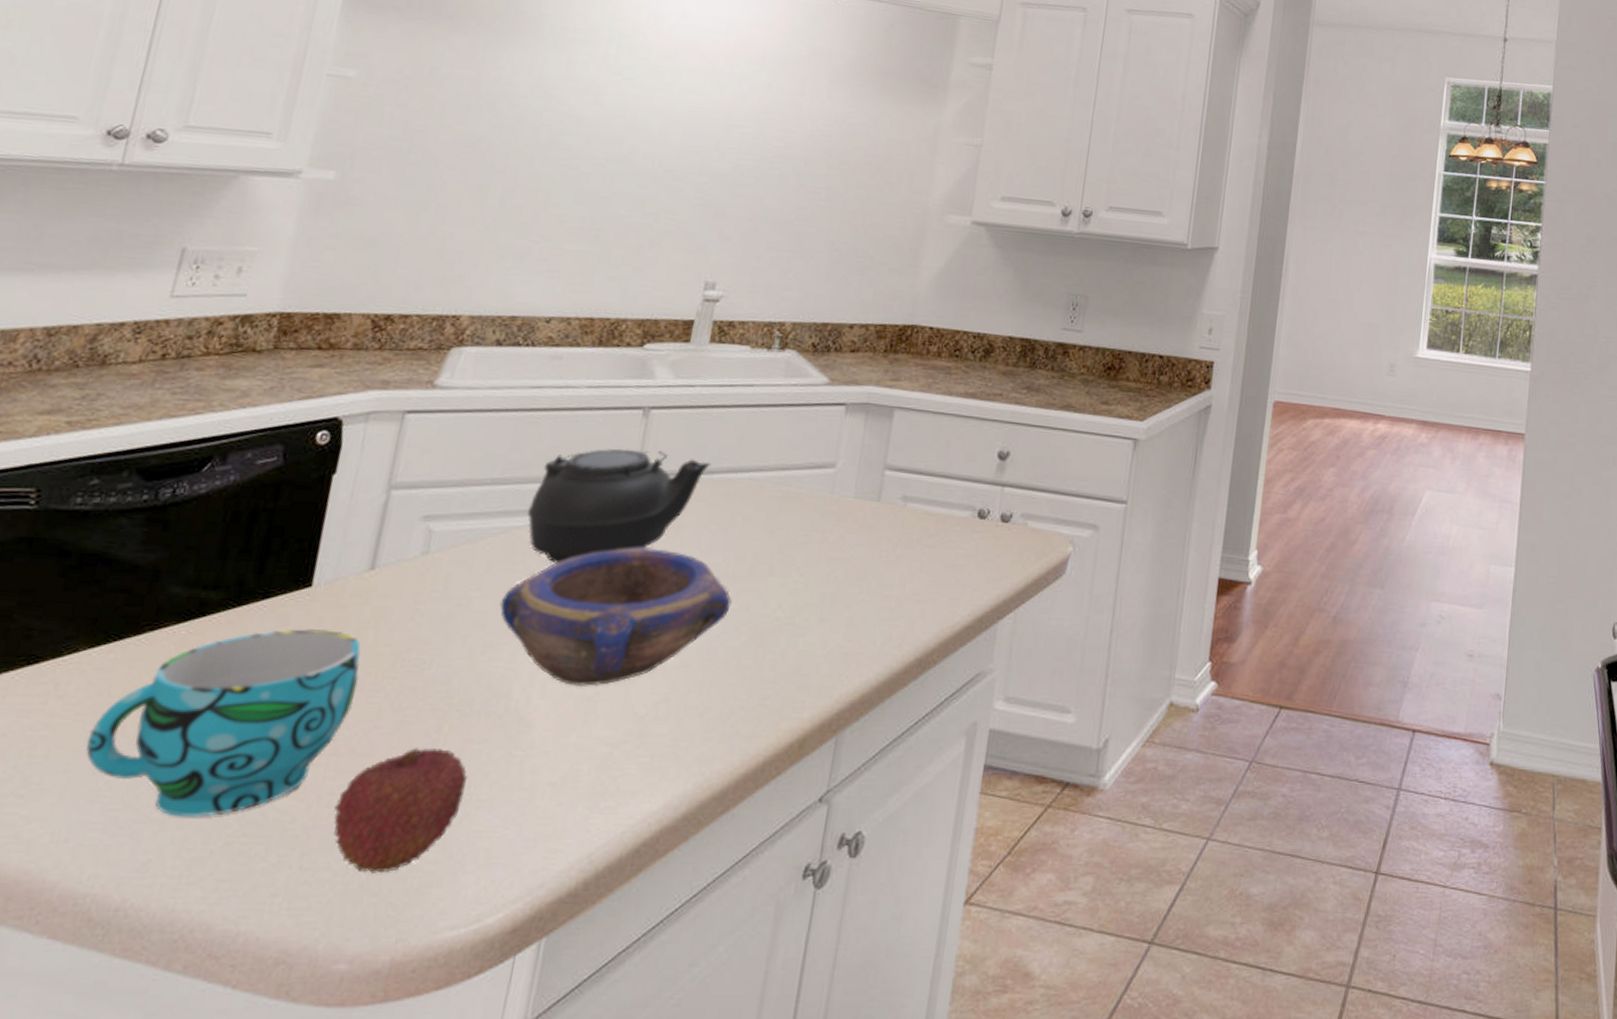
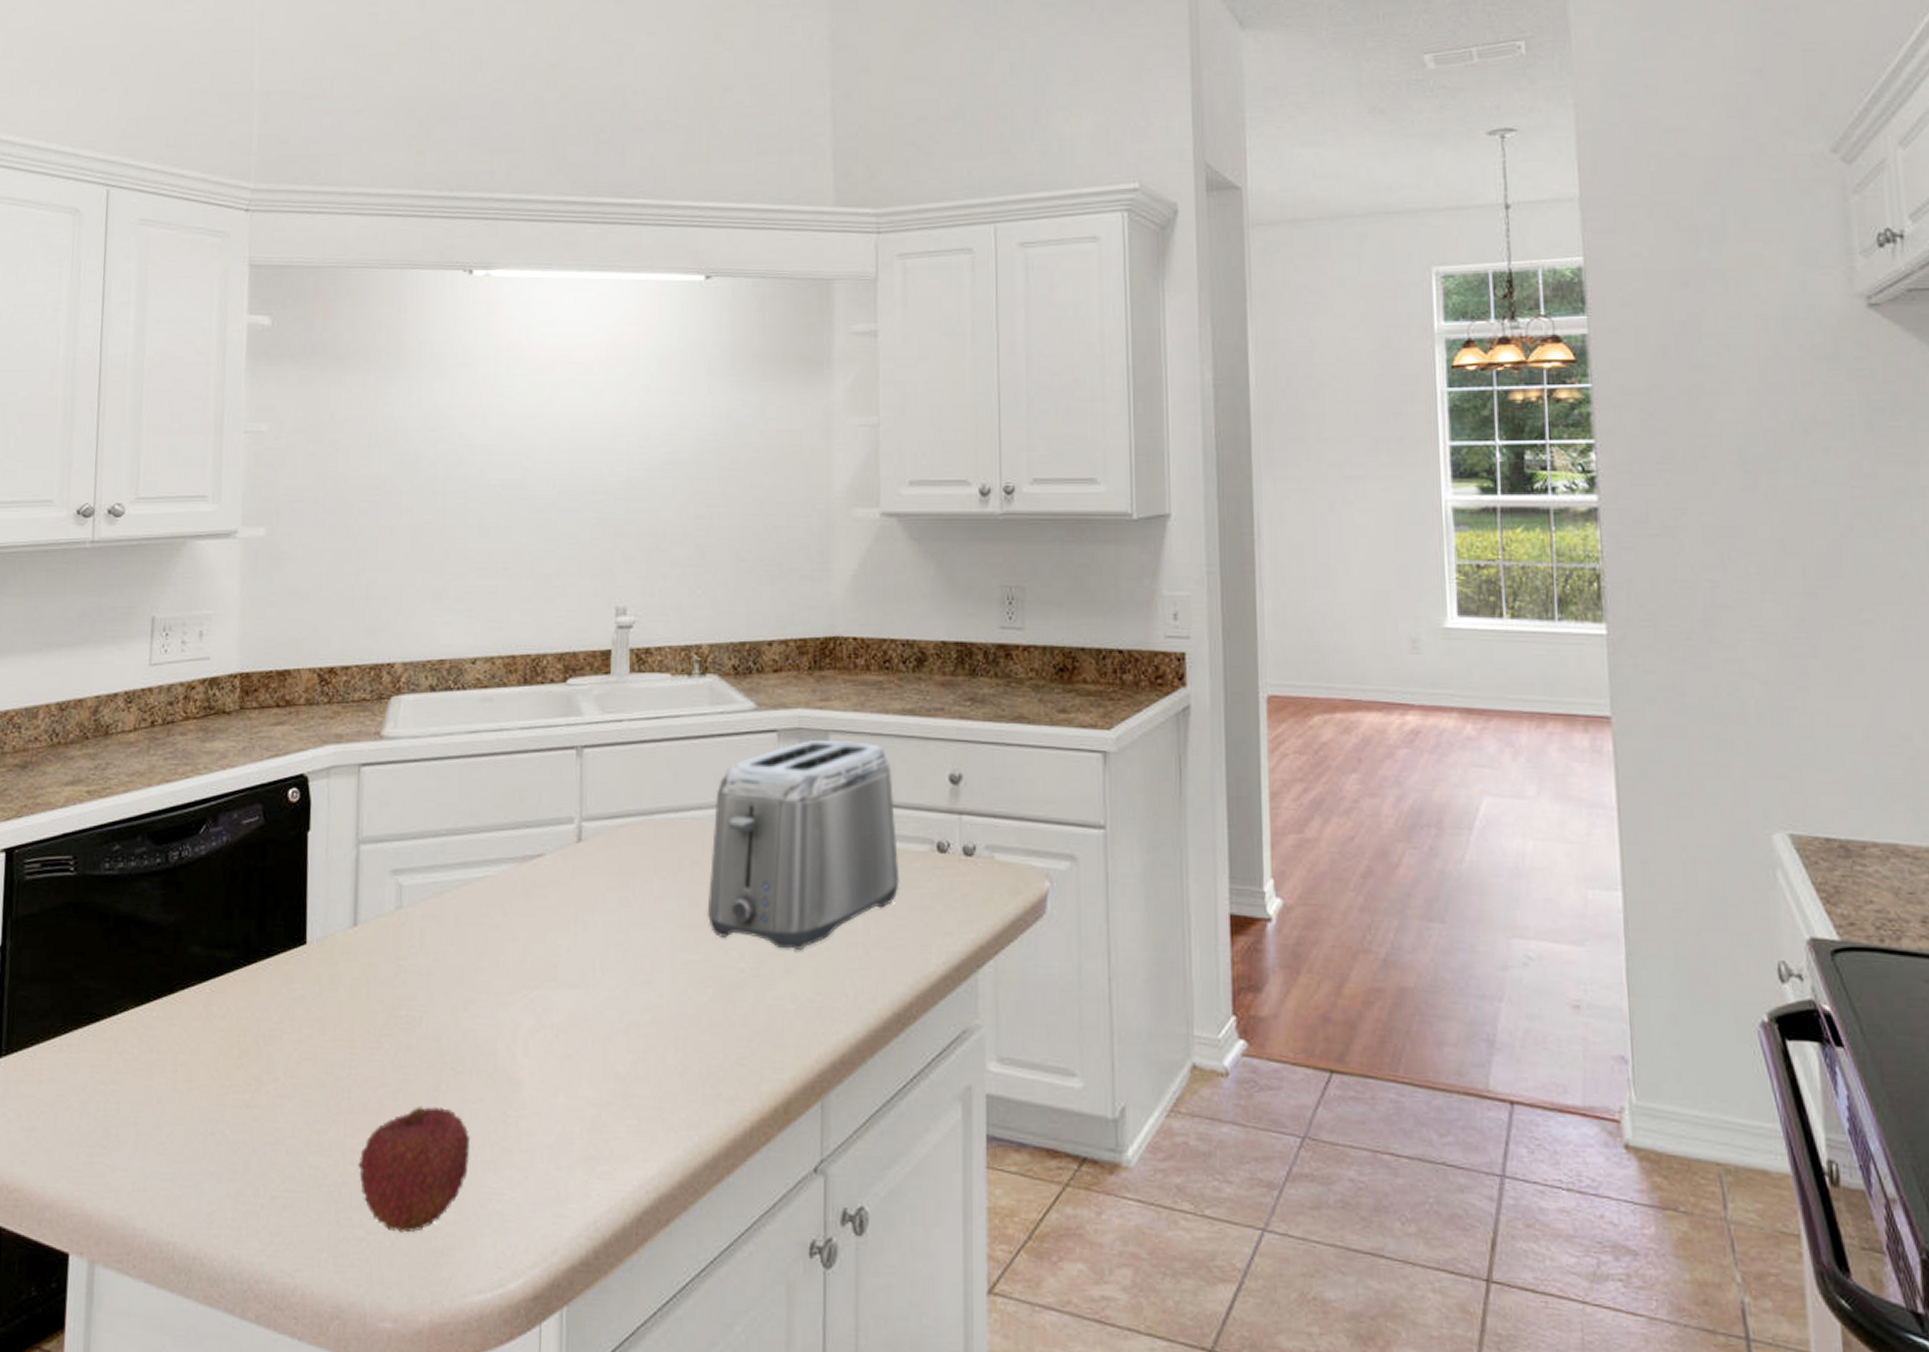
cup: present [86,629,361,817] -> none [147,986,360,1171]
bowl: present [500,547,732,687] -> none [473,896,693,1044]
teapot: present [527,448,711,564] -> none [483,792,650,916]
toaster: none [751,413,947,601] -> present [707,739,900,950]

